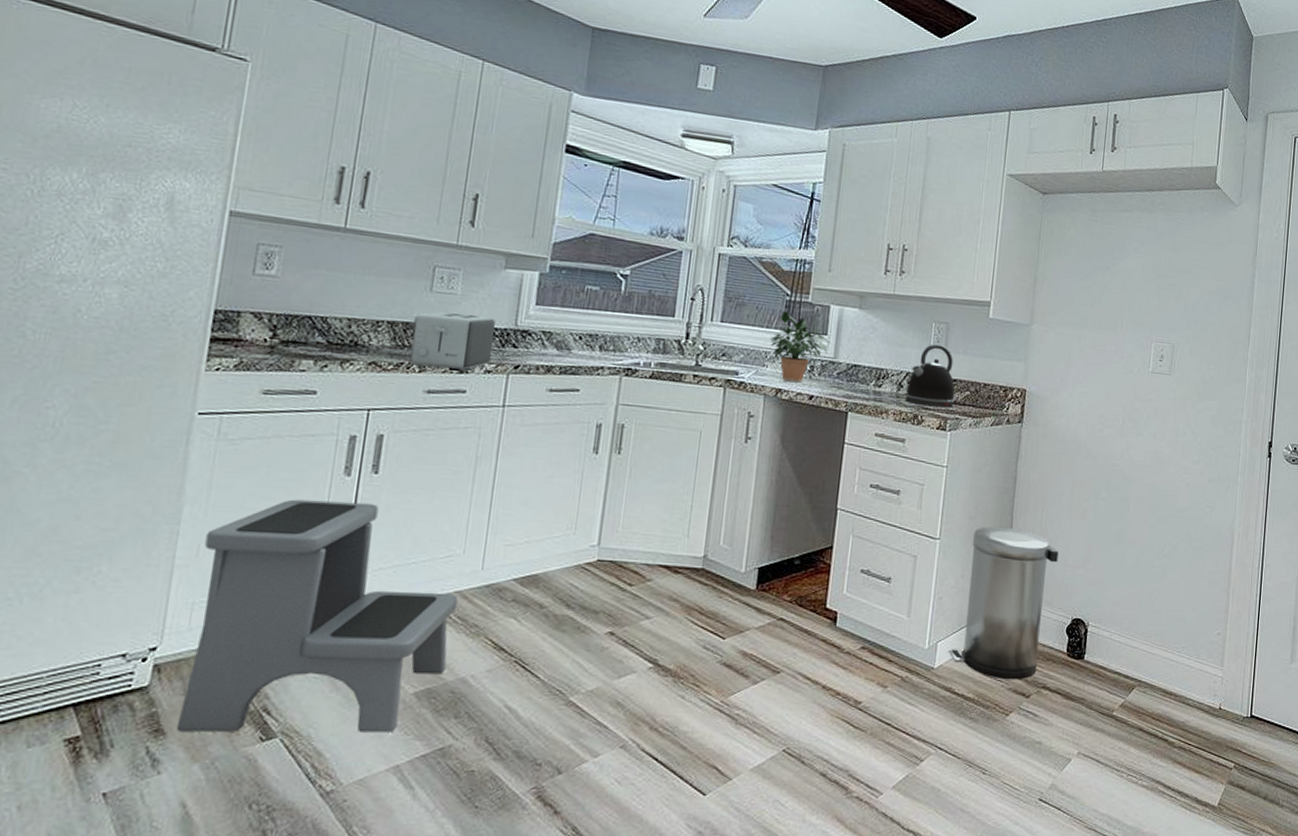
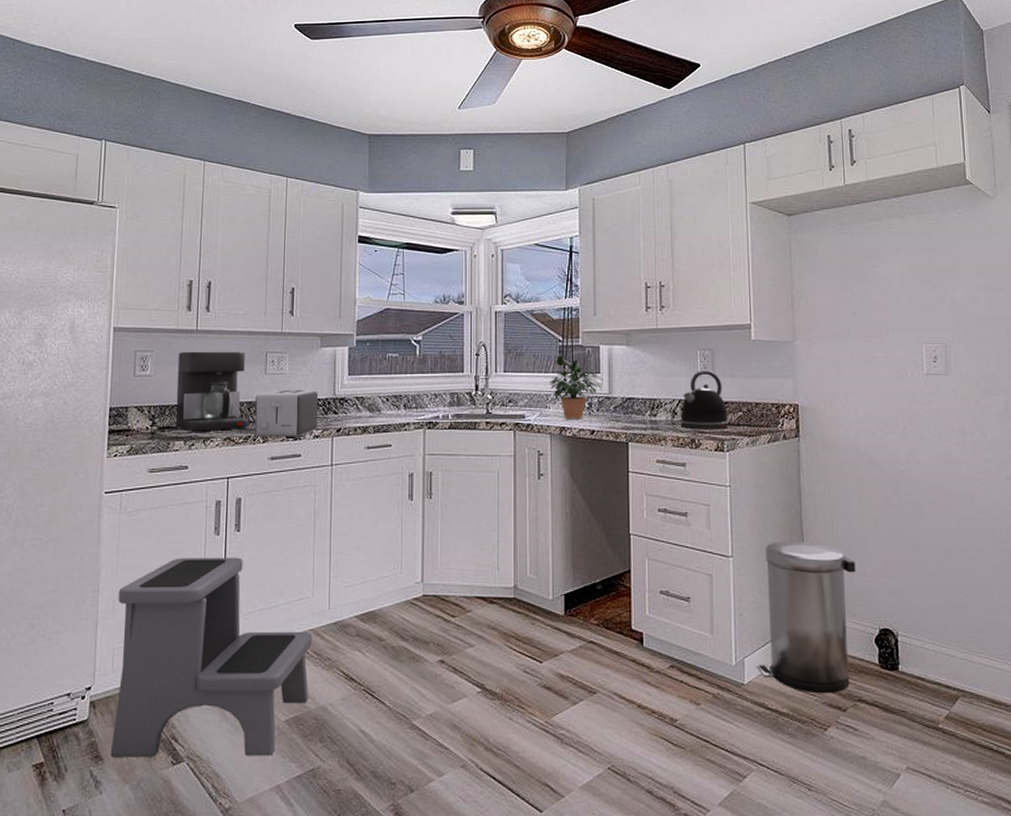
coffee maker: none [305,252,407,354] -> present [176,351,249,432]

